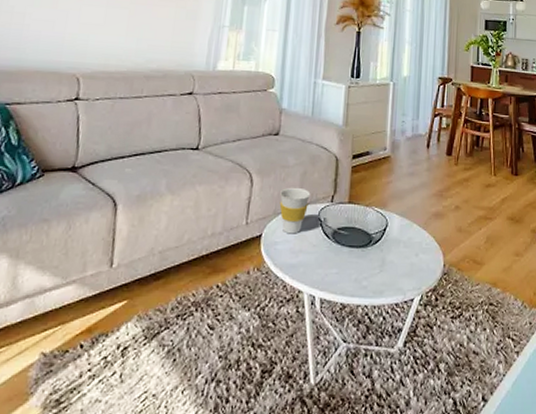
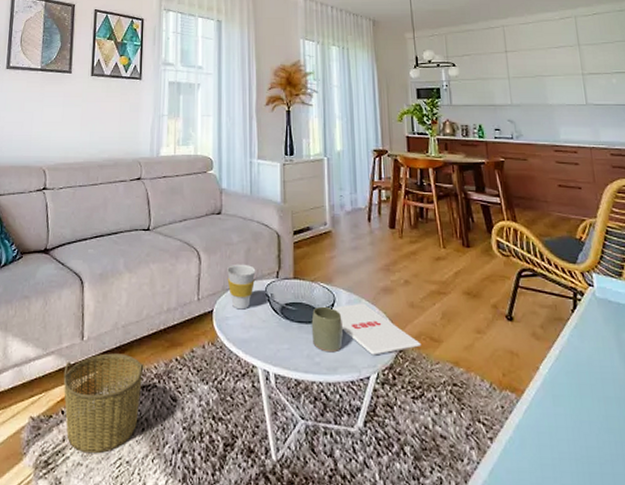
basket: none [84,281,181,389] -> present [63,353,144,454]
mug: none [361,230,393,276] -> present [311,306,343,353]
magazine: none [384,227,465,278] -> present [332,303,422,356]

